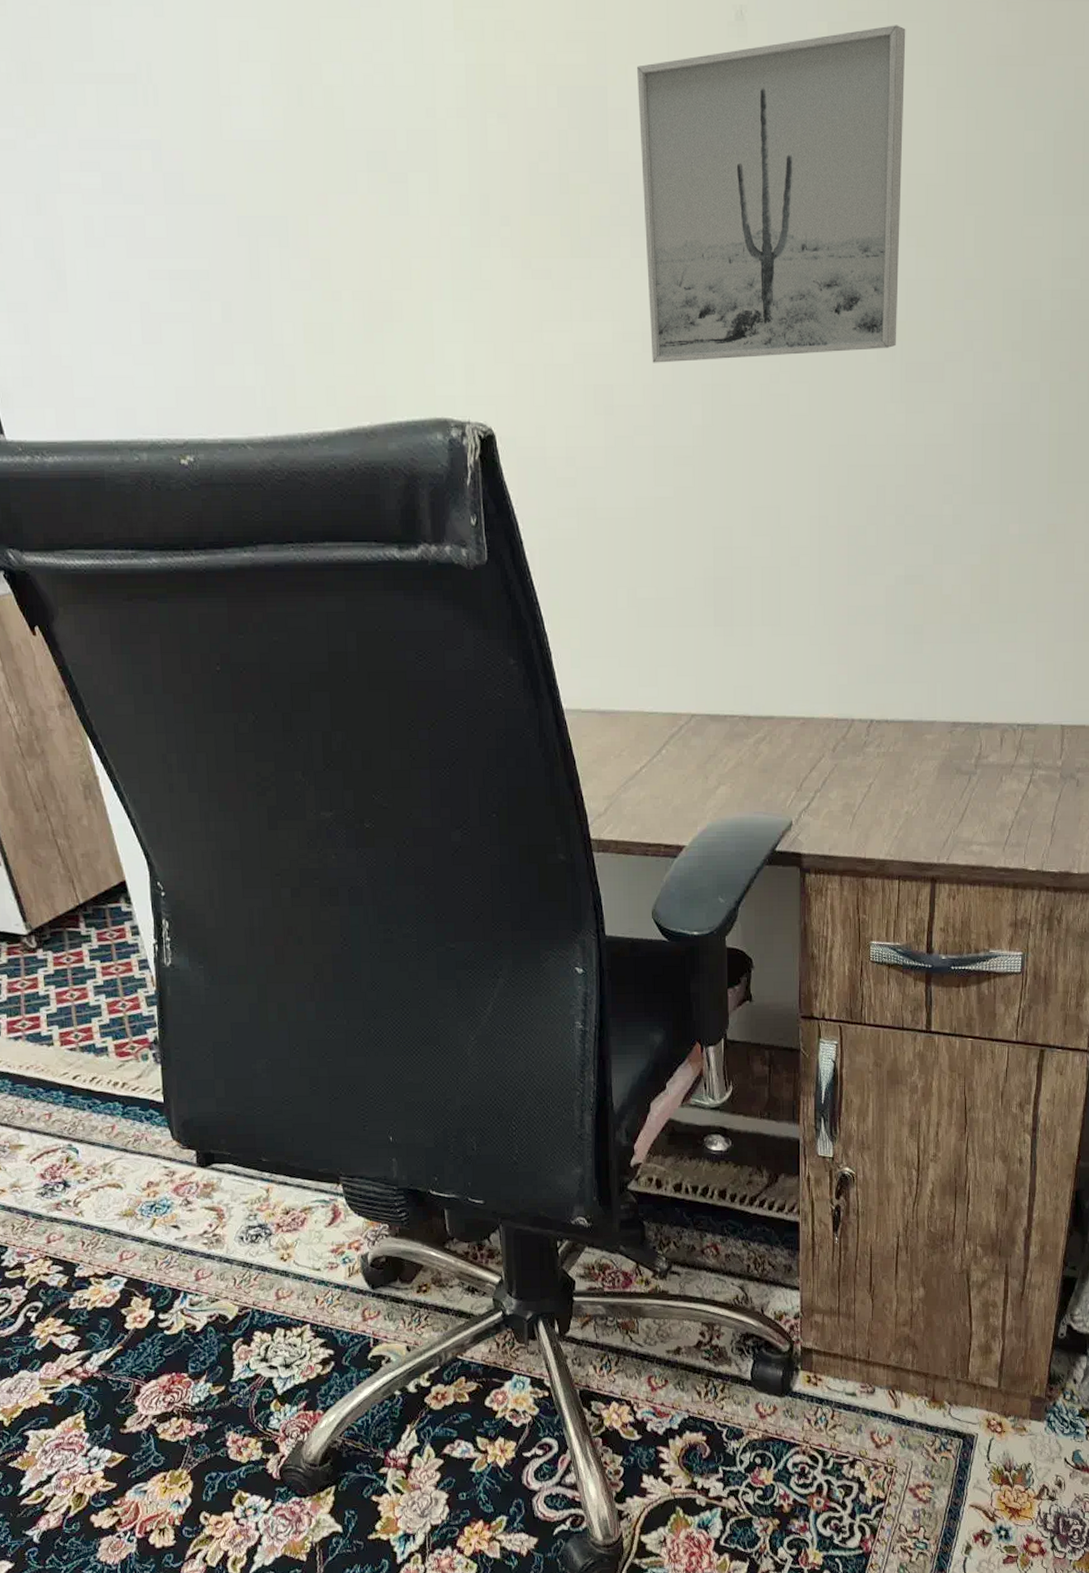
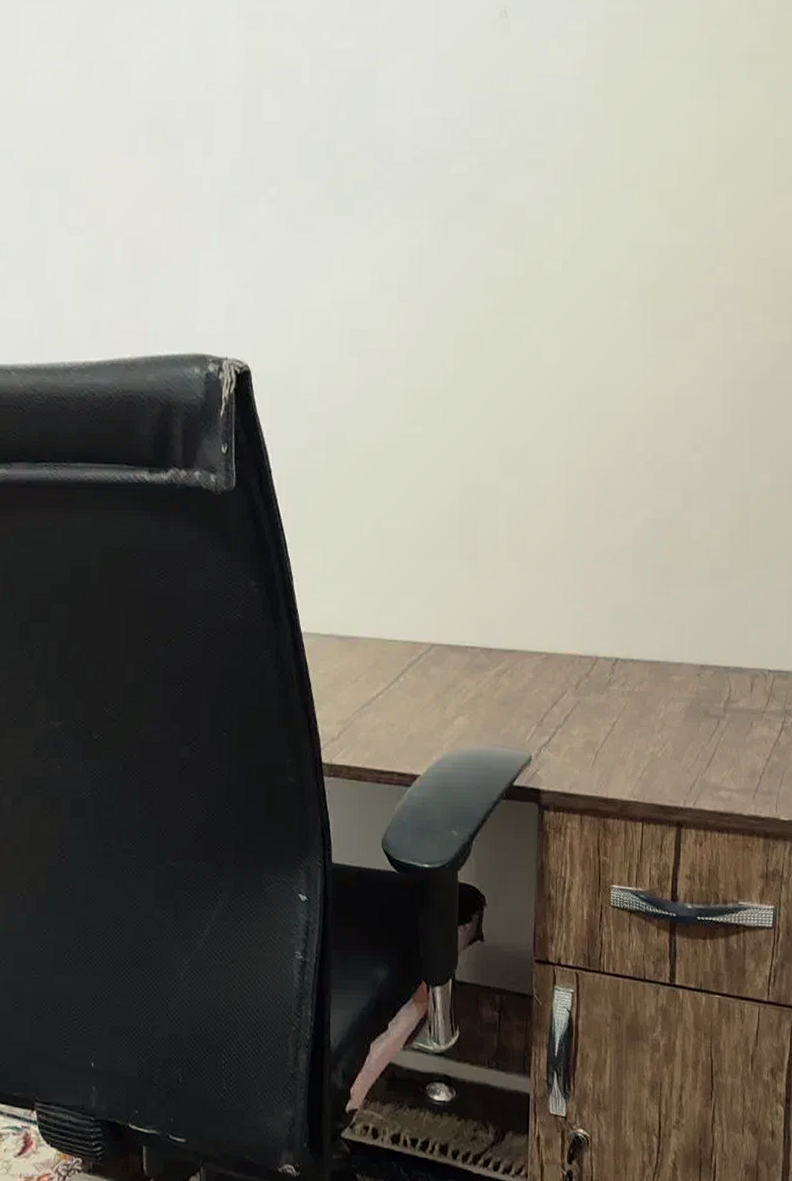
wall art: present [637,25,906,363] -> none [405,25,661,312]

